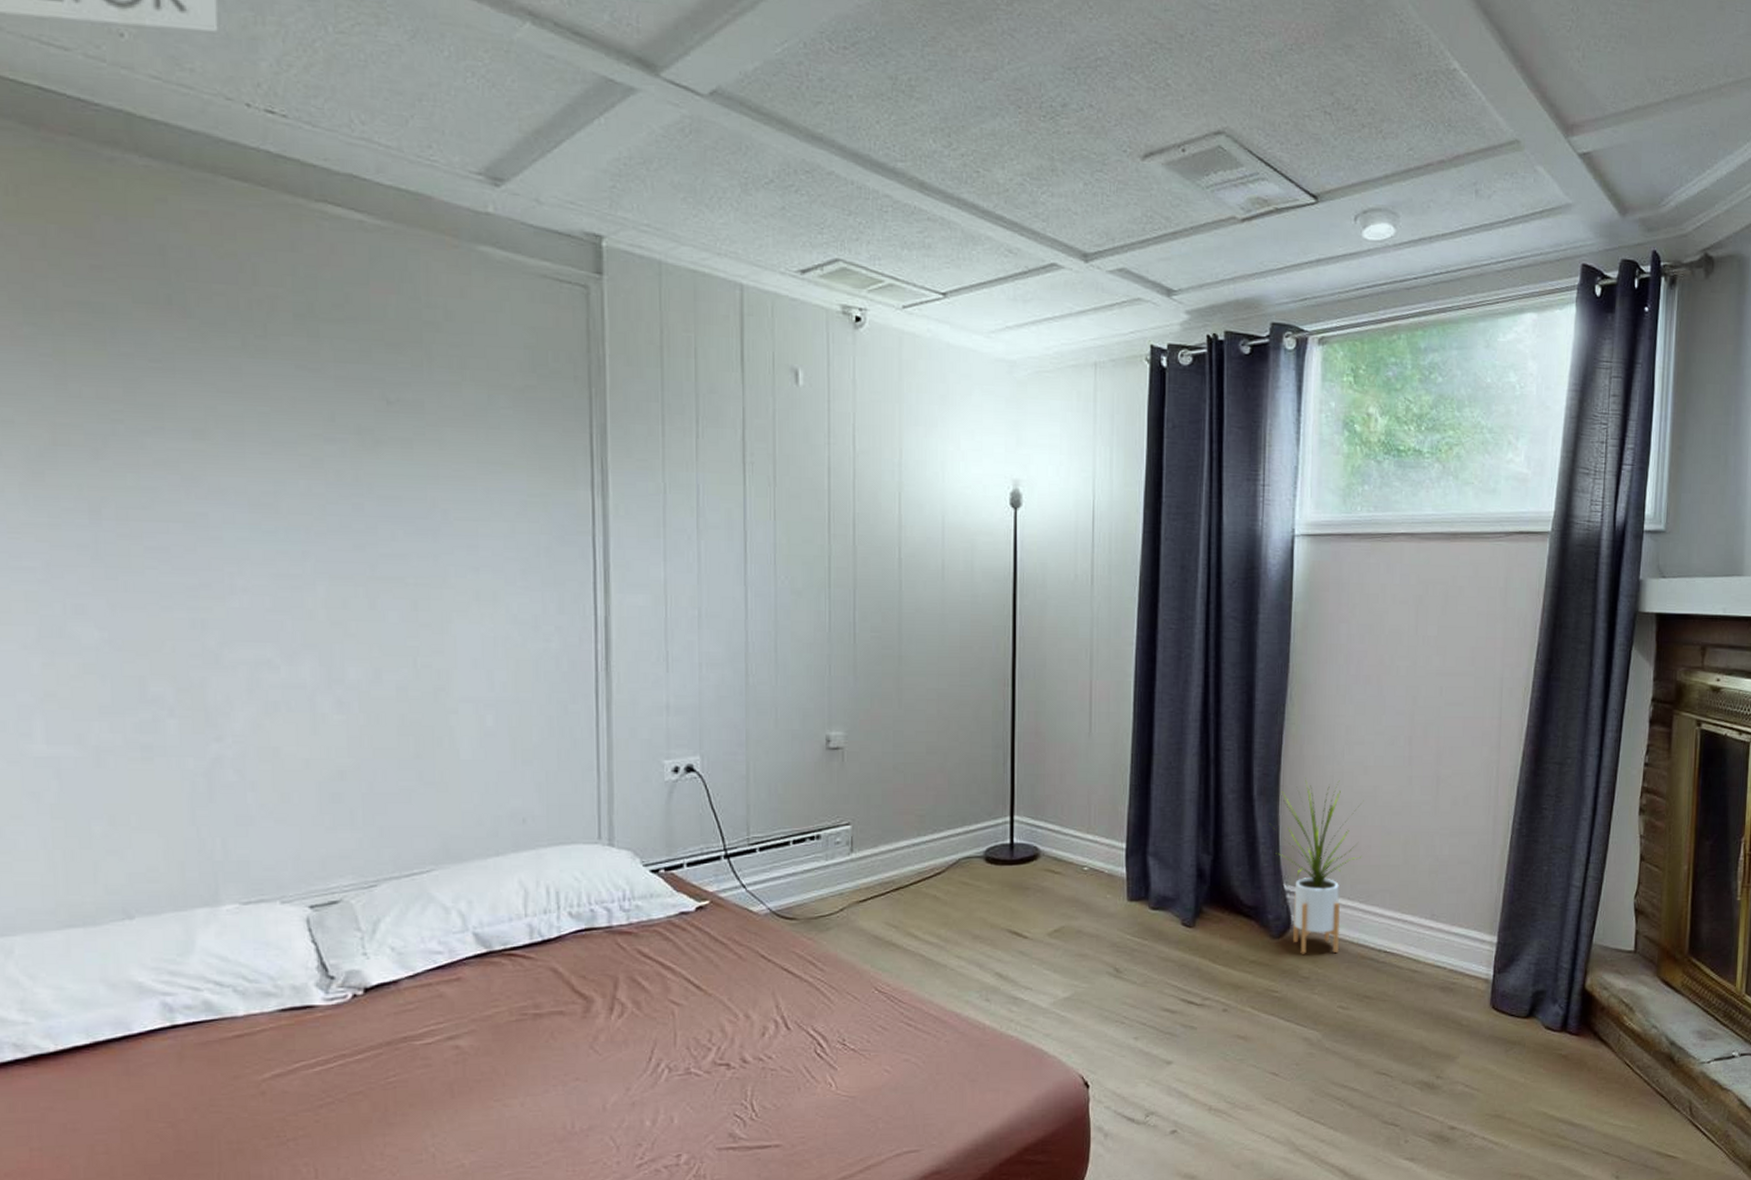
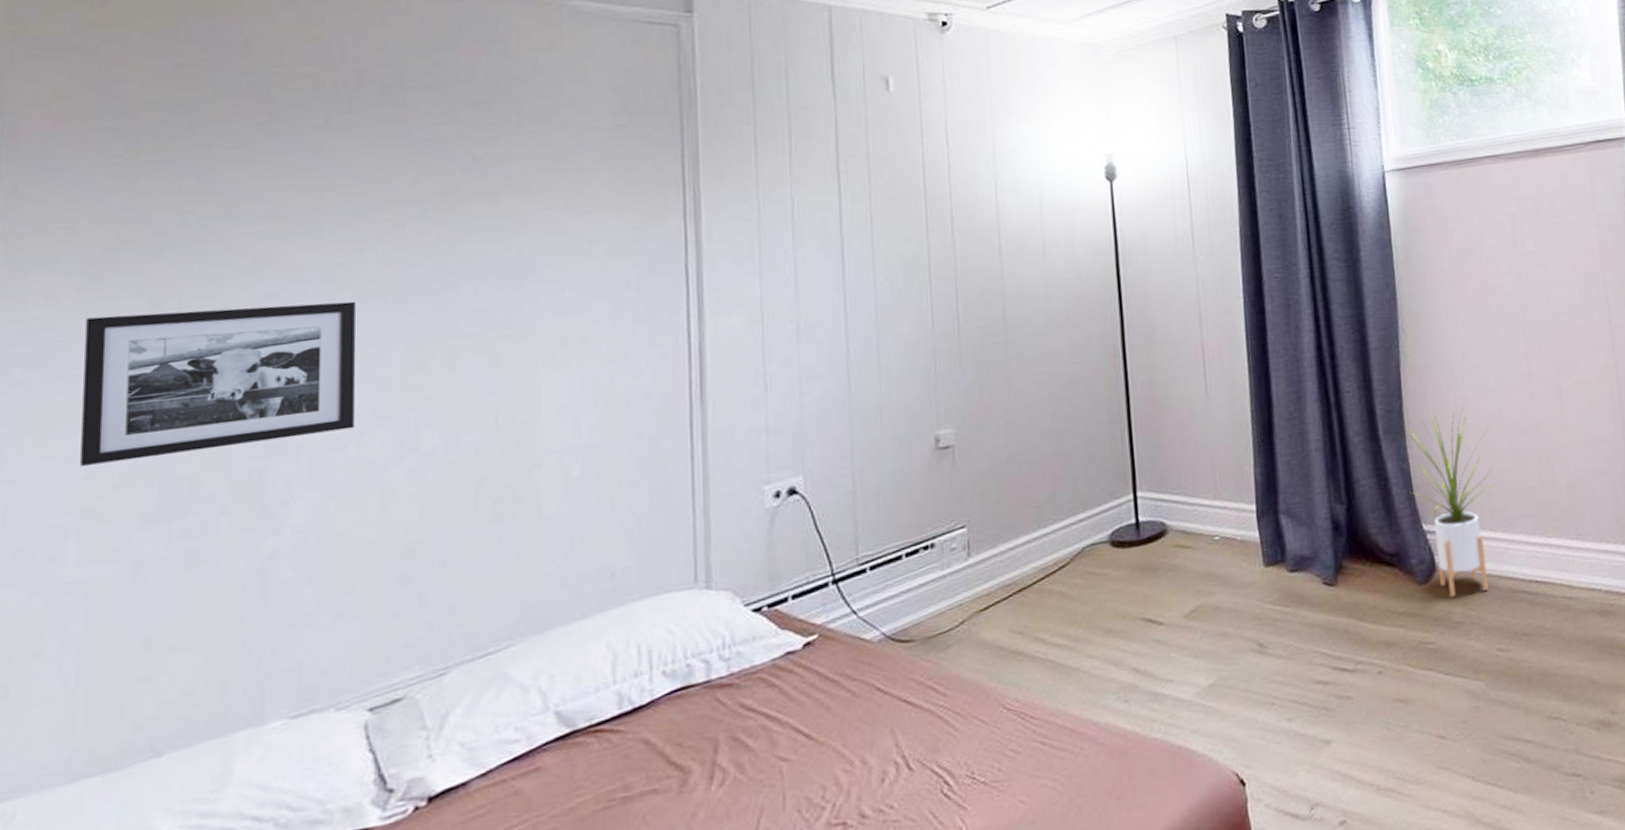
picture frame: none [32,514,285,655] -> present [80,301,355,467]

